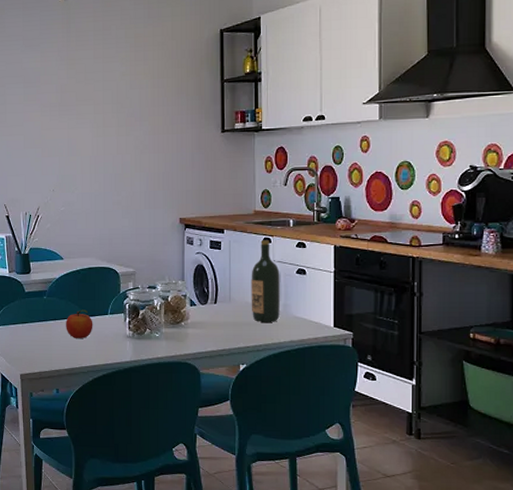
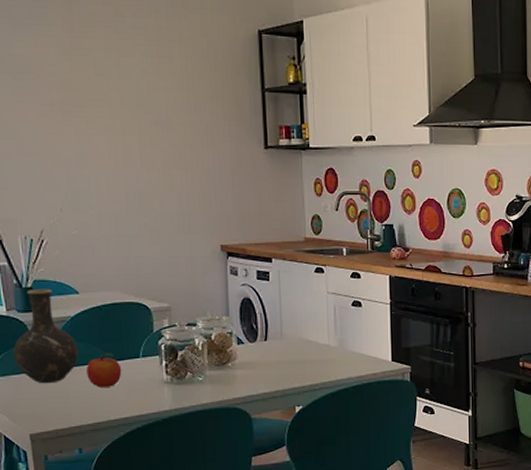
vase: none [12,256,60,333] -> present [13,290,79,384]
wine bottle: present [251,240,280,322] -> none [303,270,336,359]

